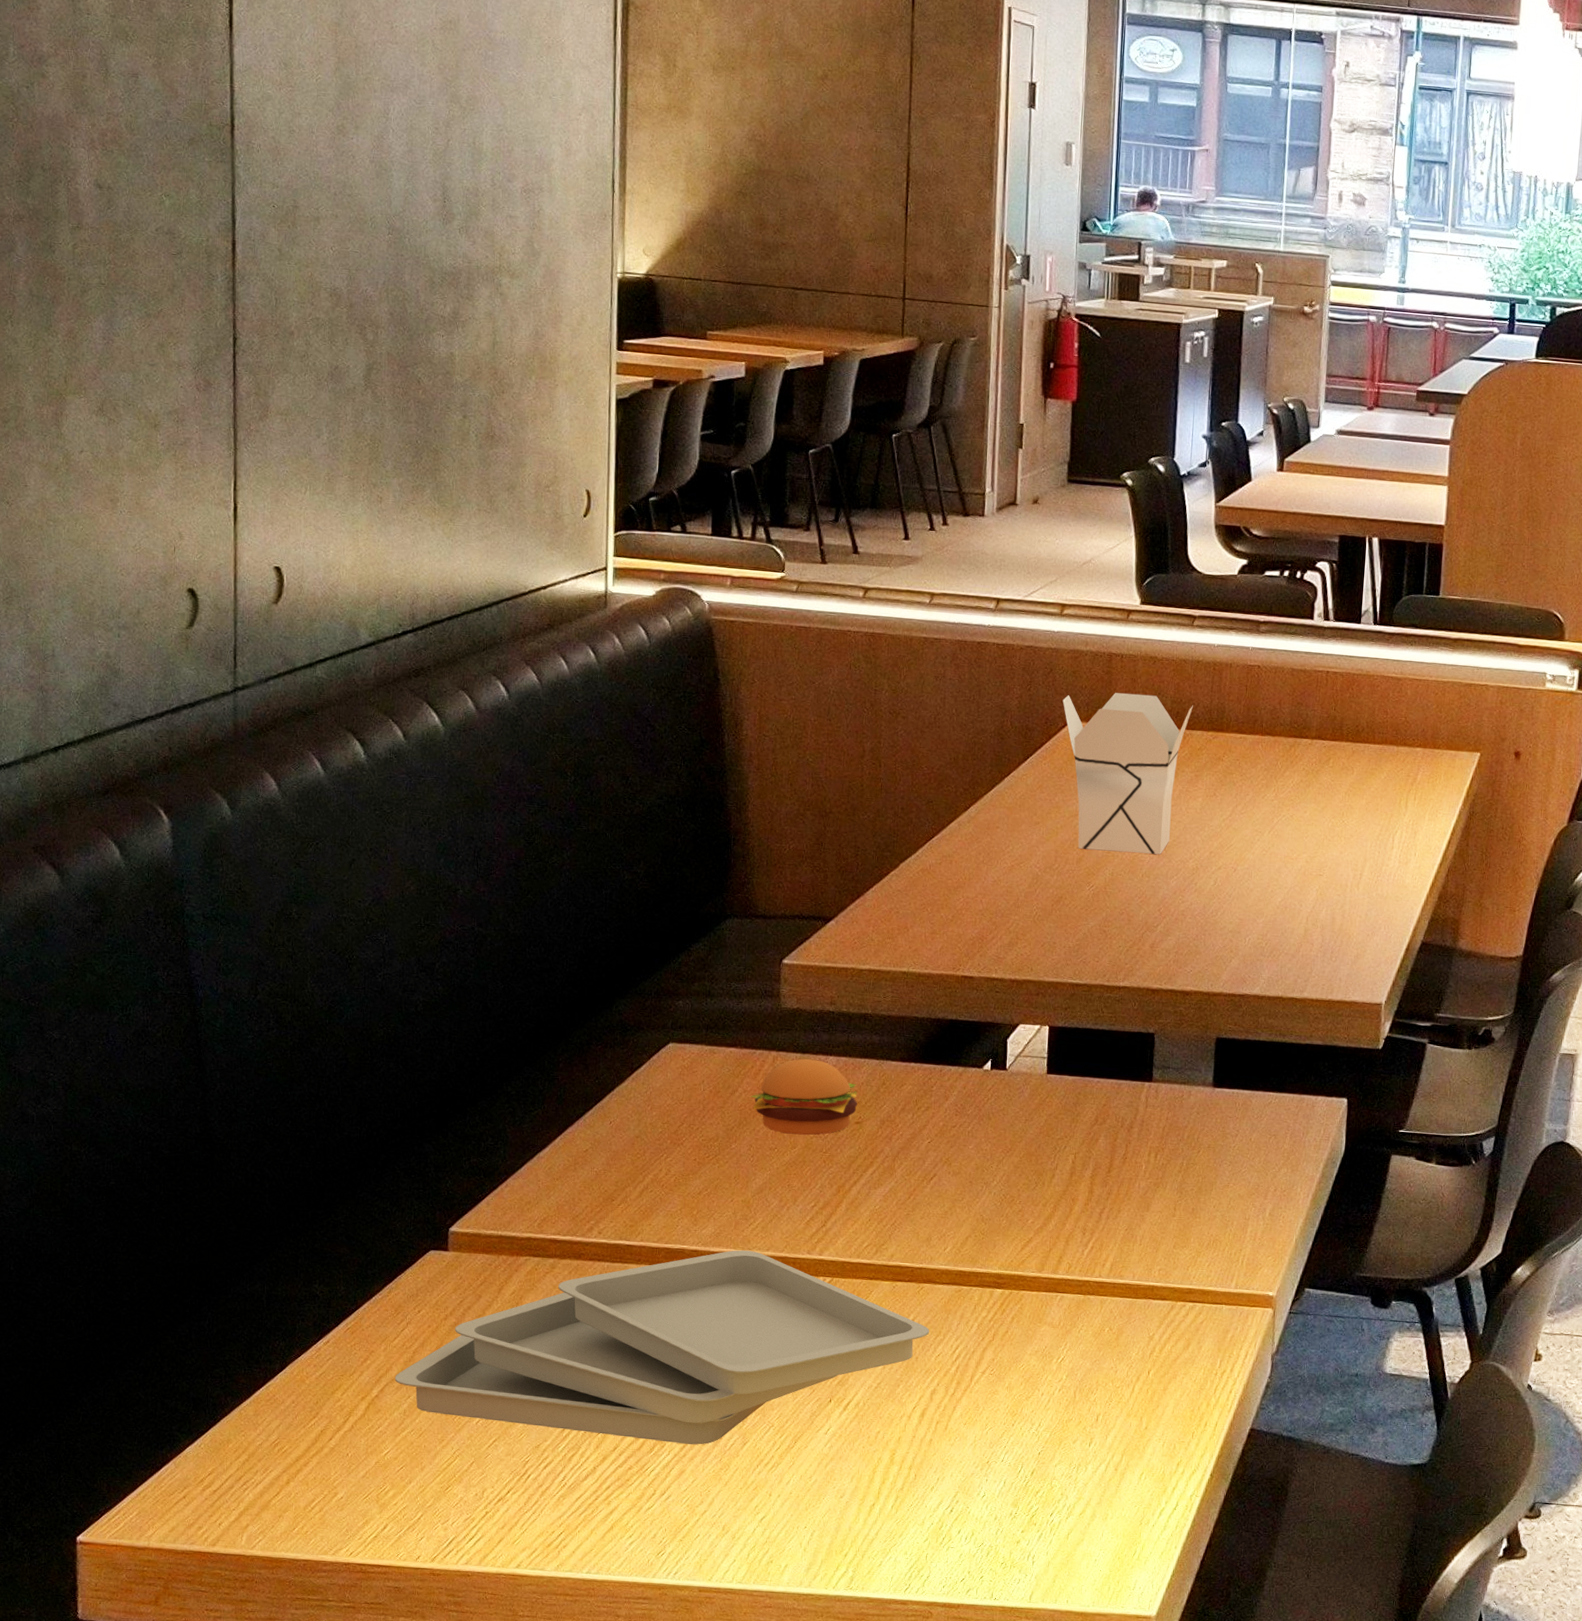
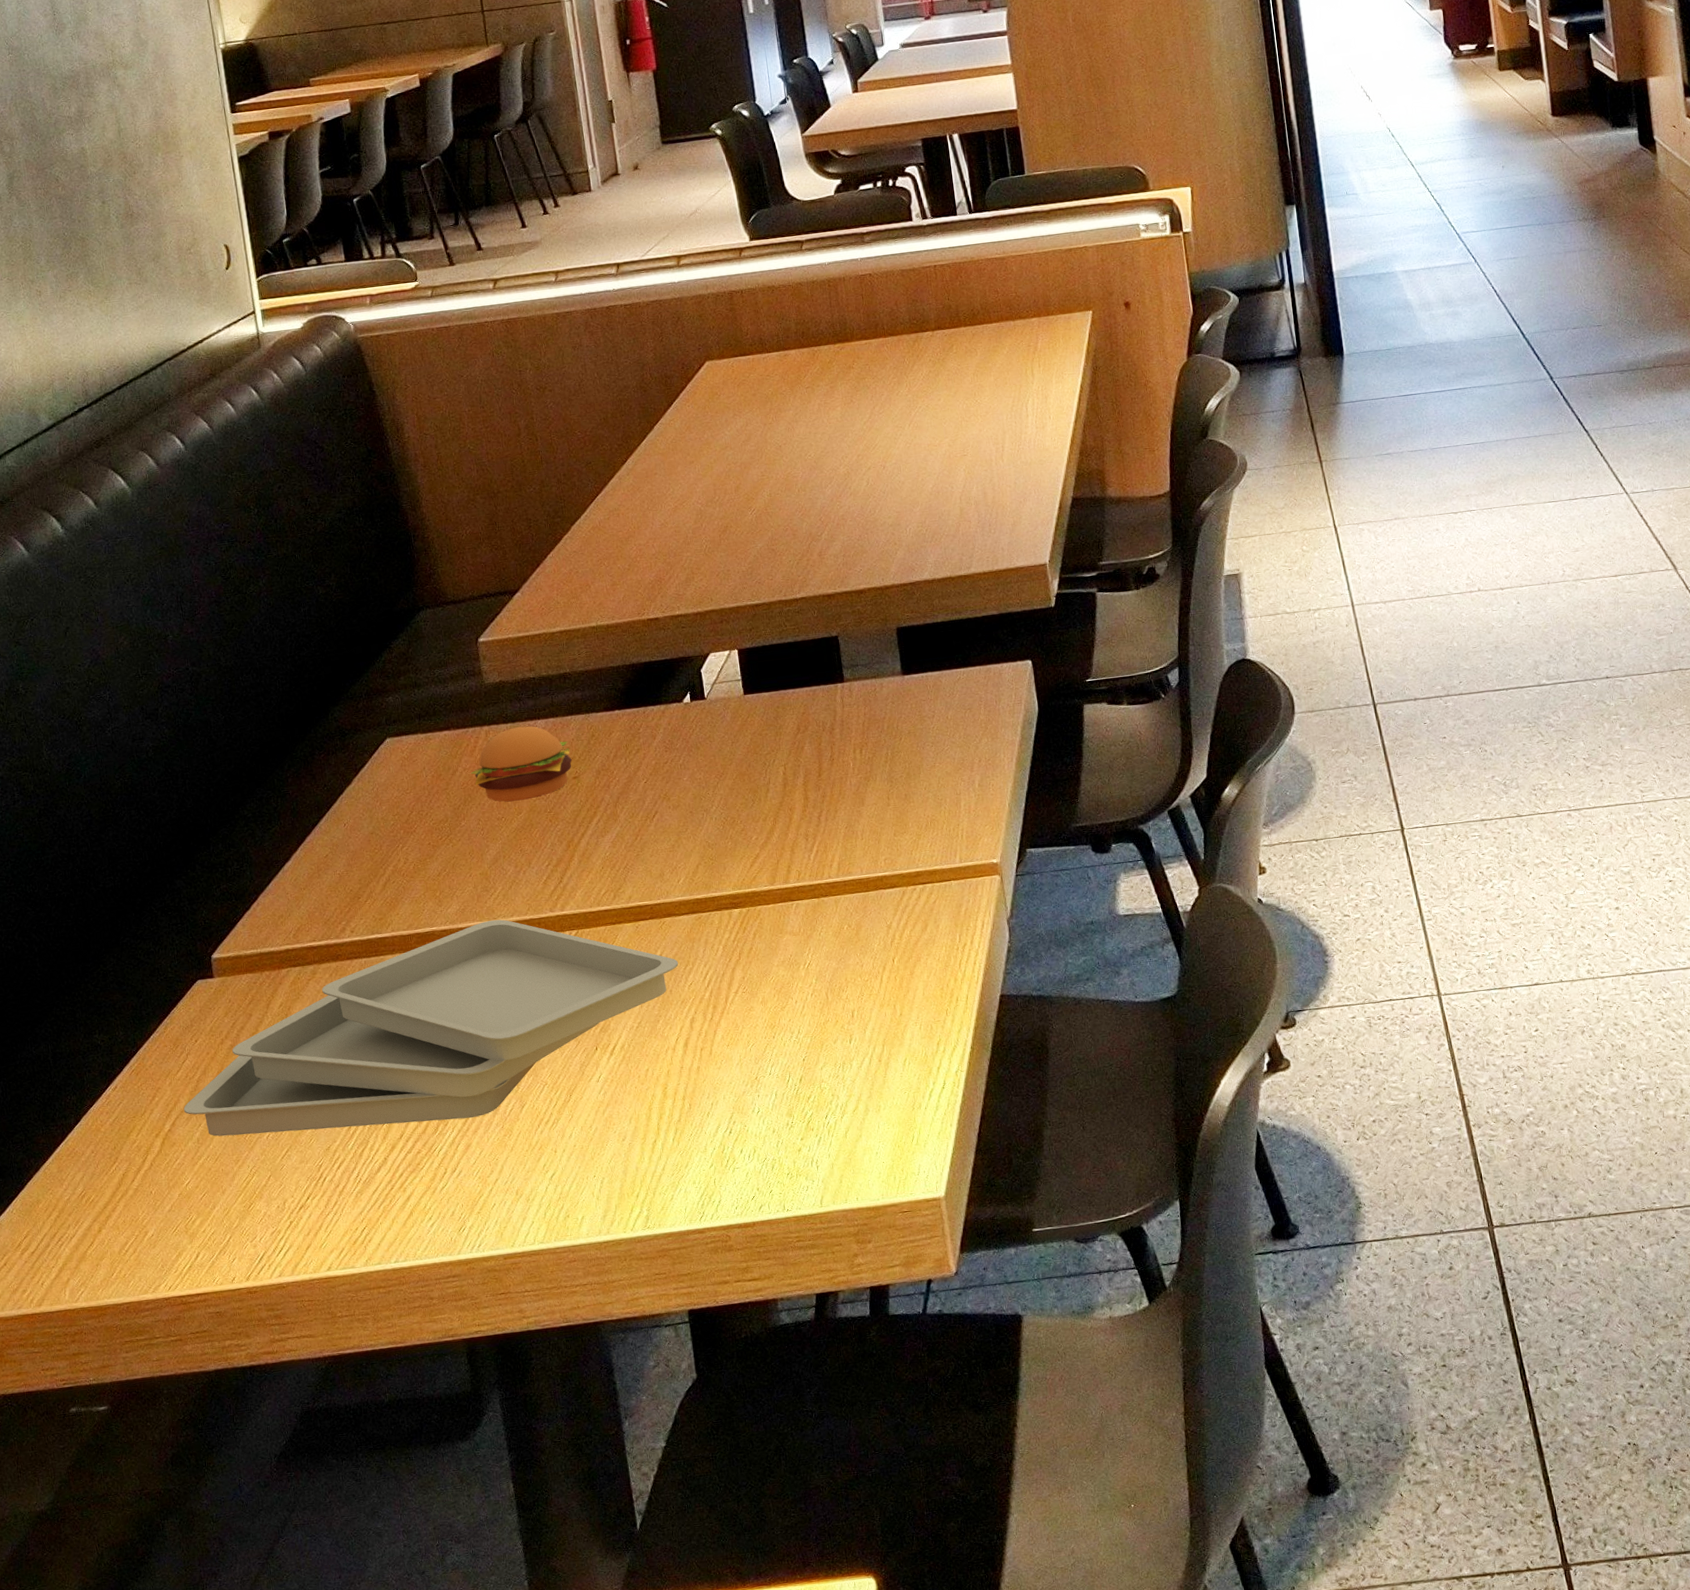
takeout container: present [1062,692,1193,855] -> none [694,321,818,478]

